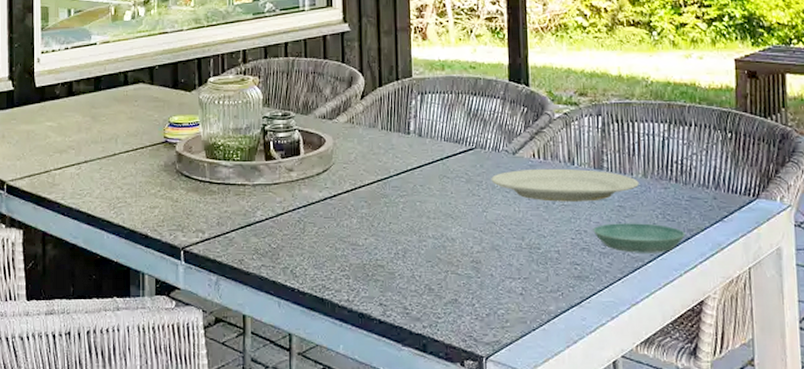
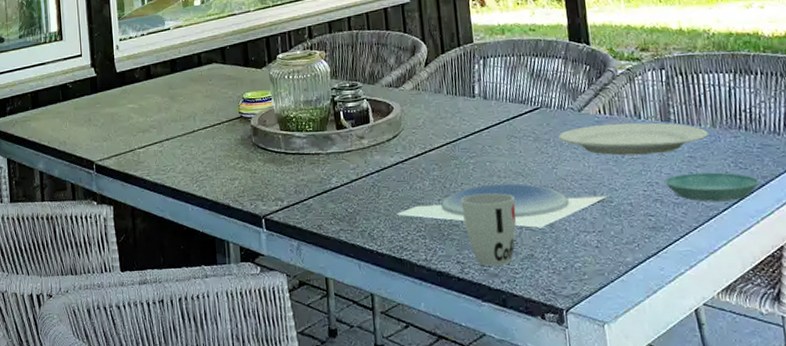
plate: none [321,225,536,272] -> present [396,183,608,228]
cup: none [388,234,443,309] -> present [460,193,516,266]

